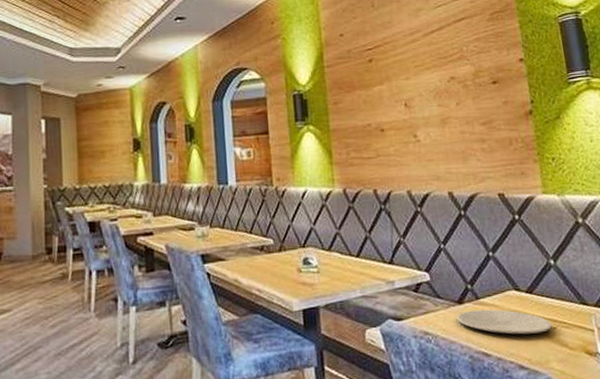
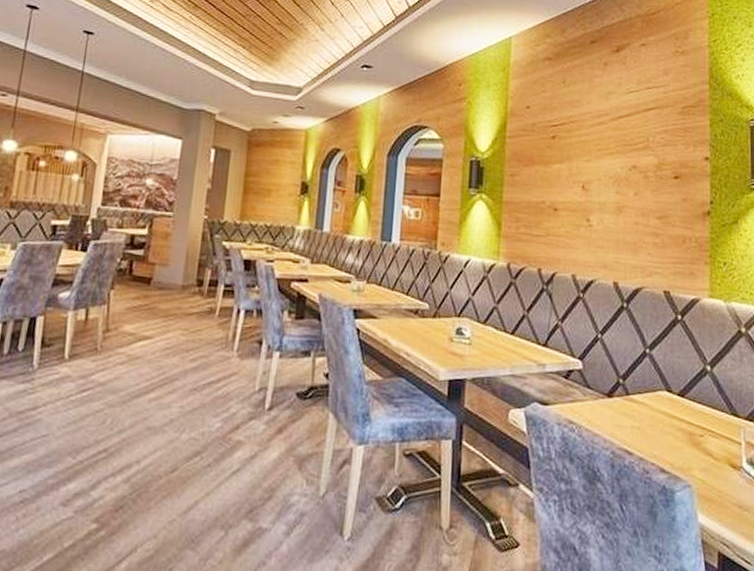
plate: present [456,309,552,335] -> none [603,405,699,439]

